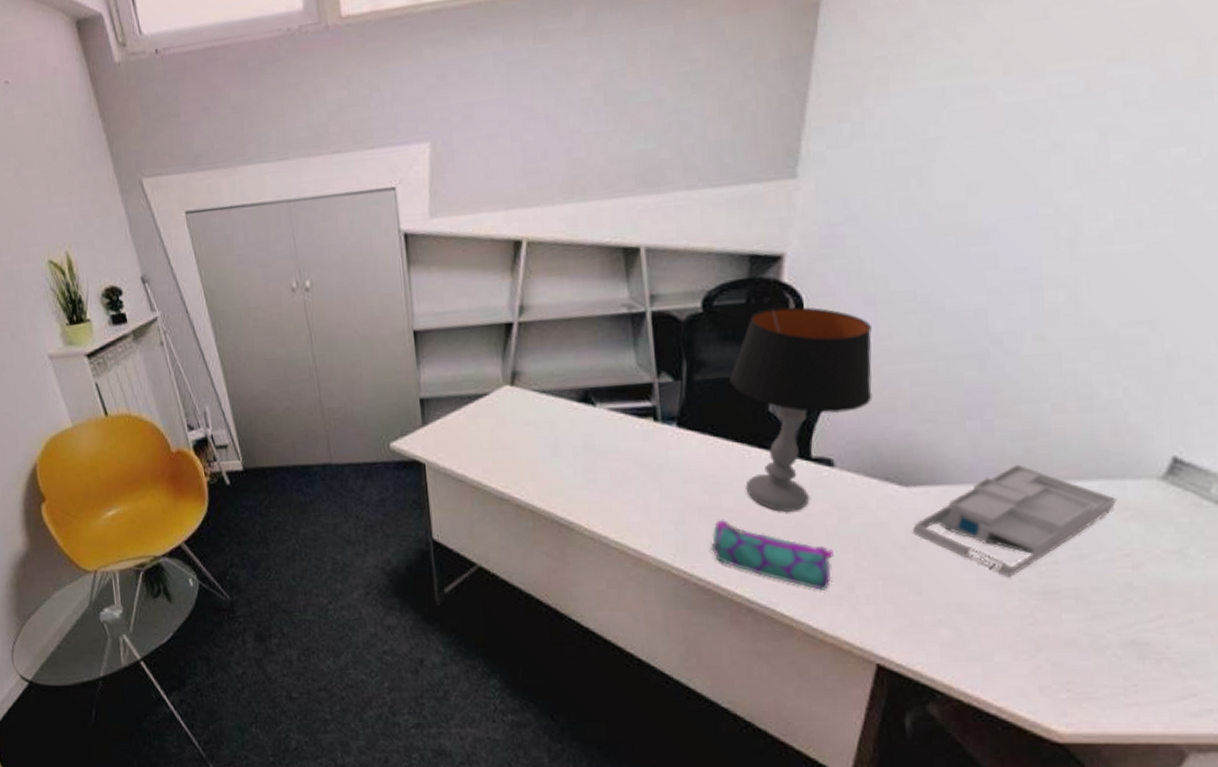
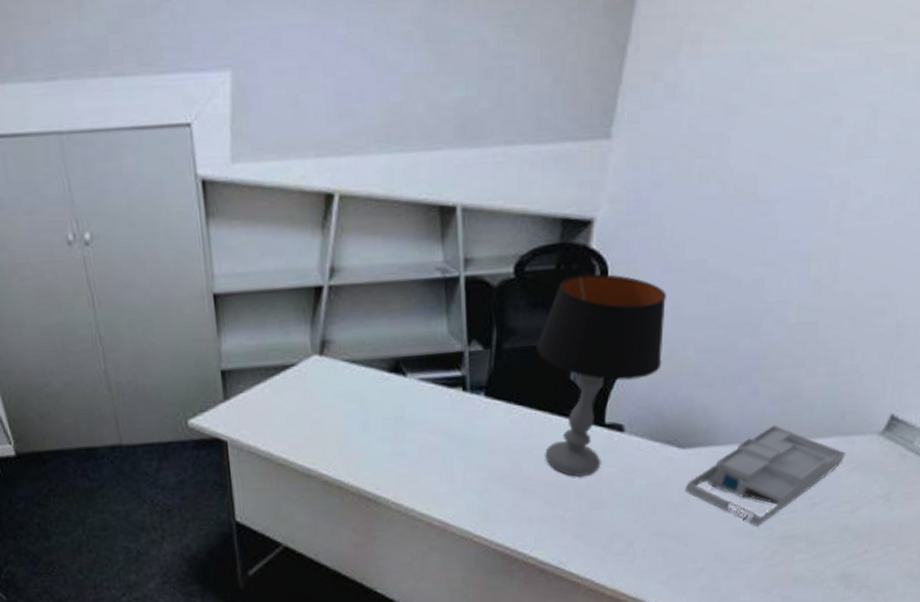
pencil case: present [711,519,834,590] -> none [510,486,618,548]

